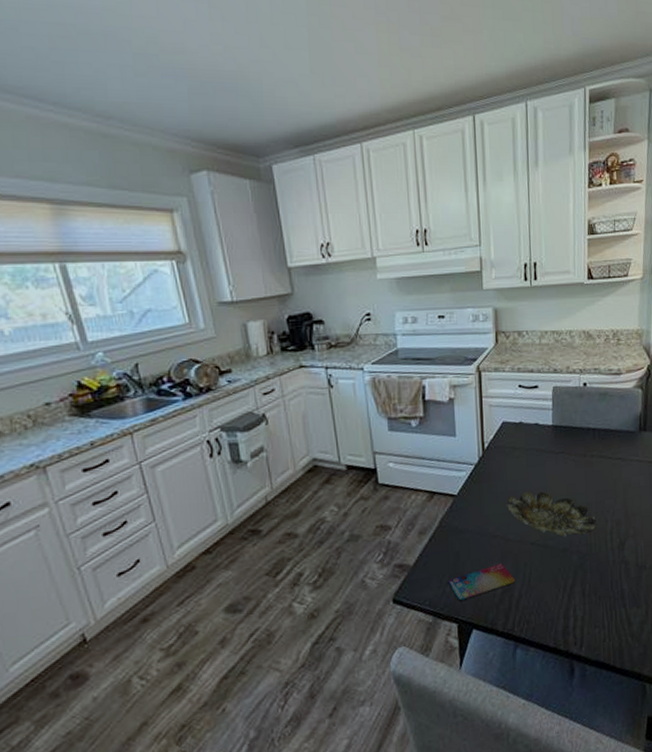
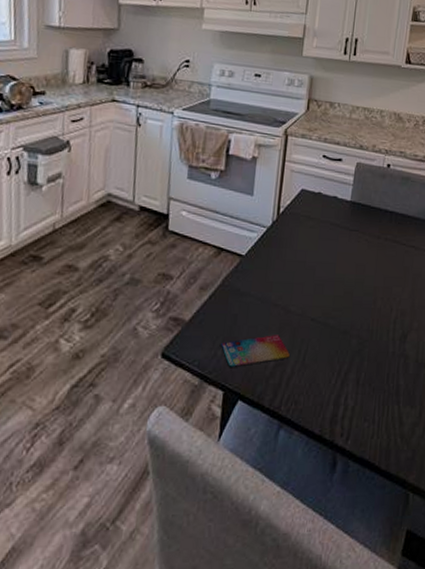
bowl: present [506,491,597,538] -> none [292,264,382,320]

